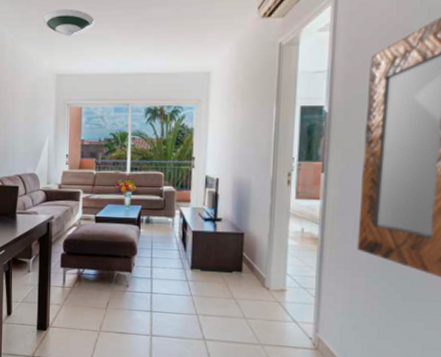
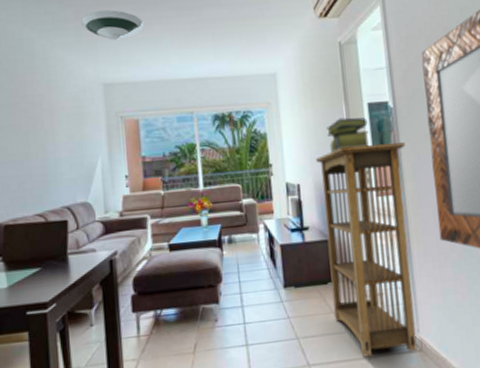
bookshelf: none [235,147,335,348] -> present [315,142,418,357]
stack of books: none [253,119,297,152] -> present [327,117,369,153]

